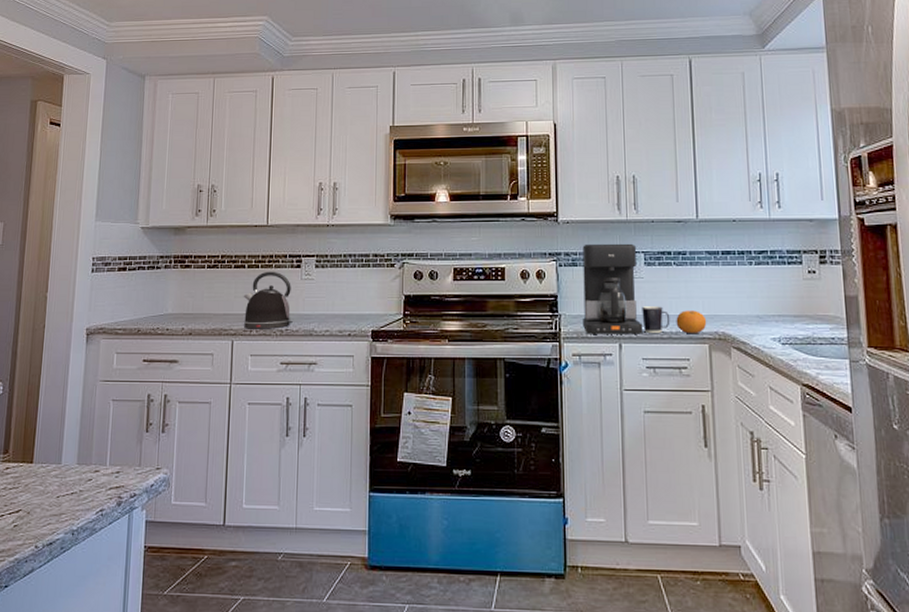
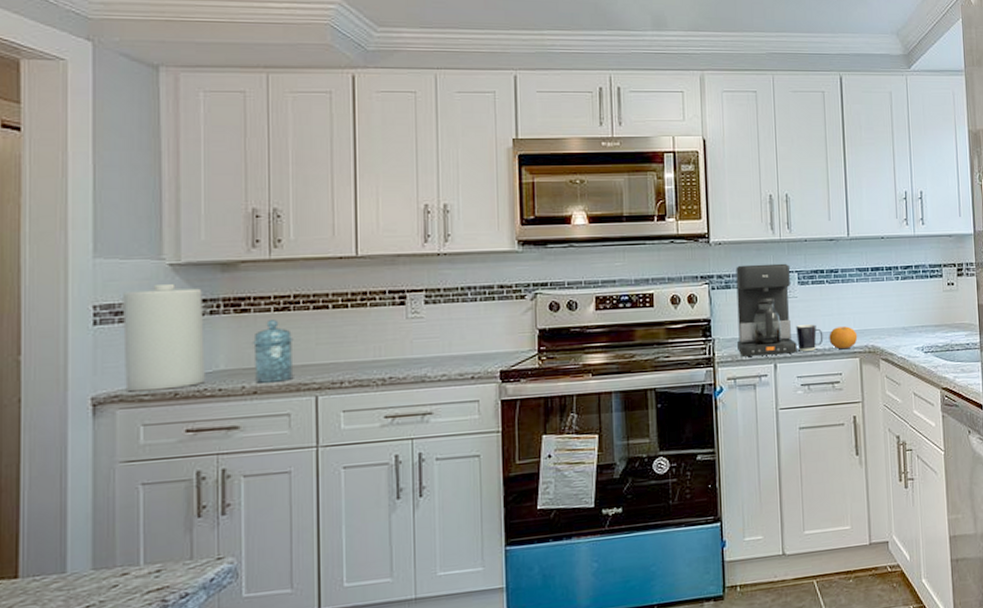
paper towel holder: none [107,243,161,326] -> present [123,284,205,392]
canister: none [190,275,219,326] -> present [251,320,294,383]
kettle: present [243,271,293,329] -> none [328,310,398,381]

